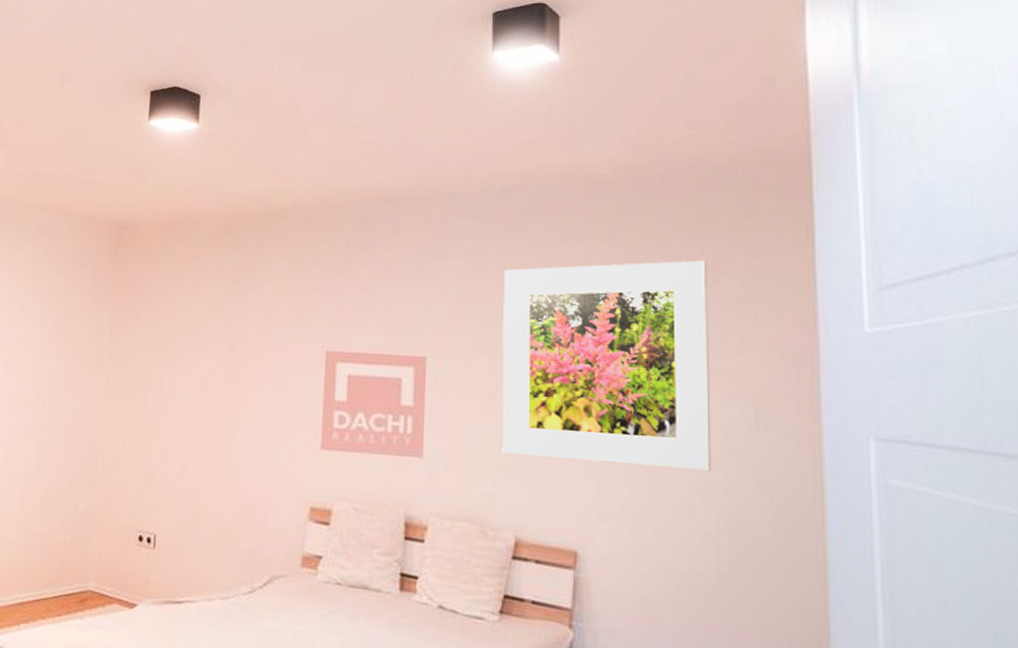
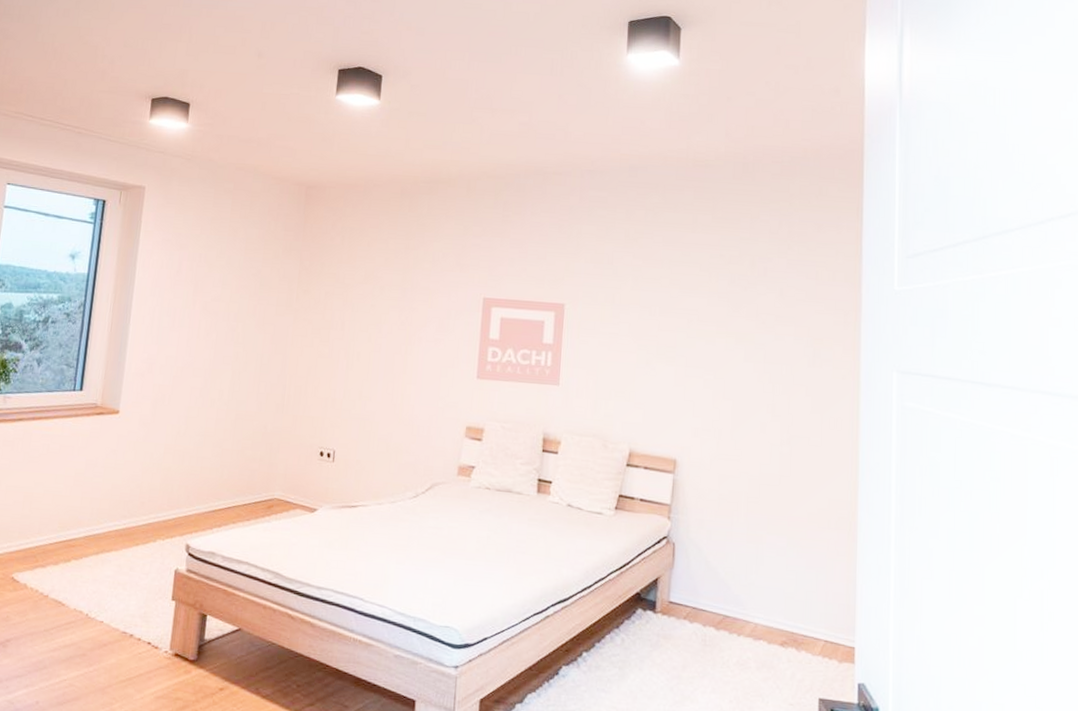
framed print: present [502,260,712,472] -> none [622,231,784,397]

